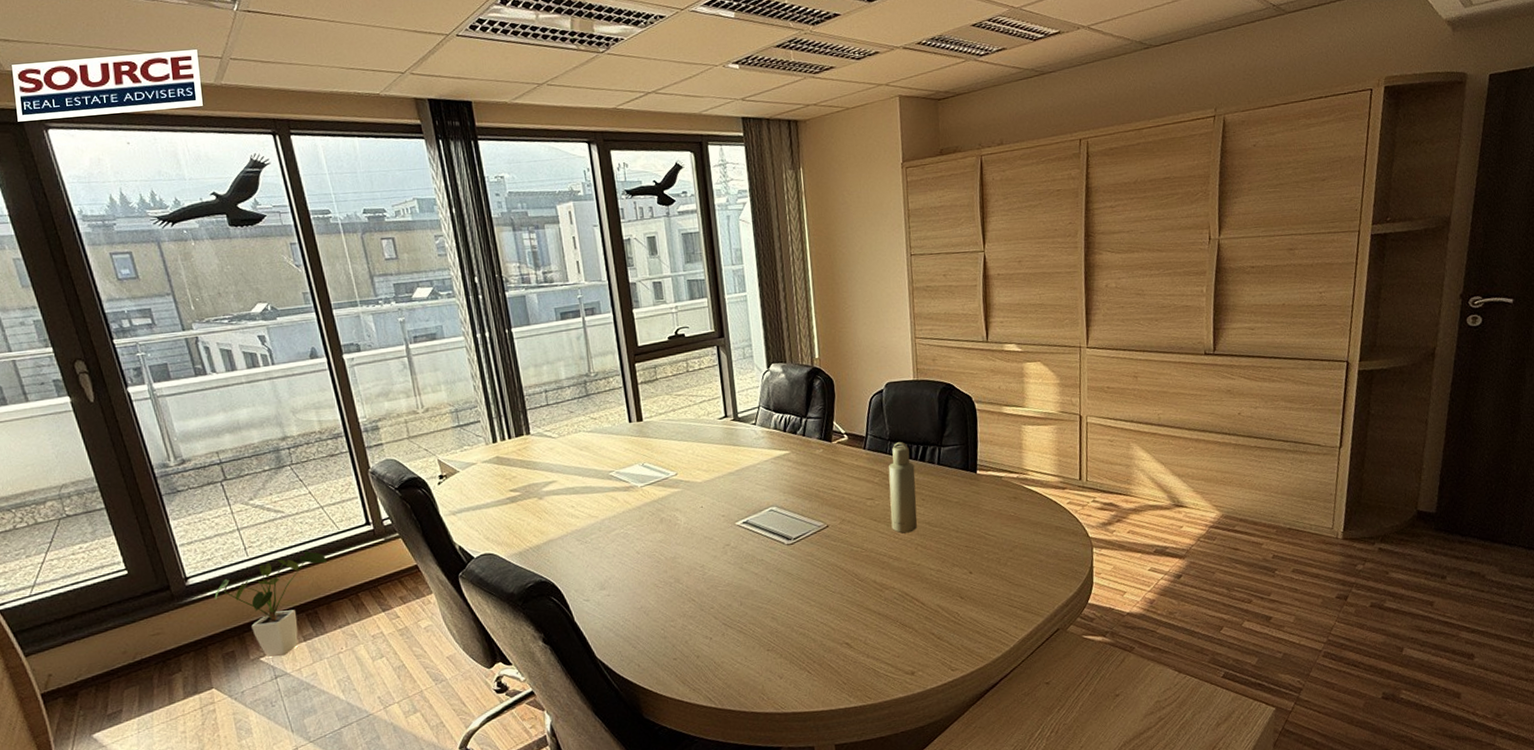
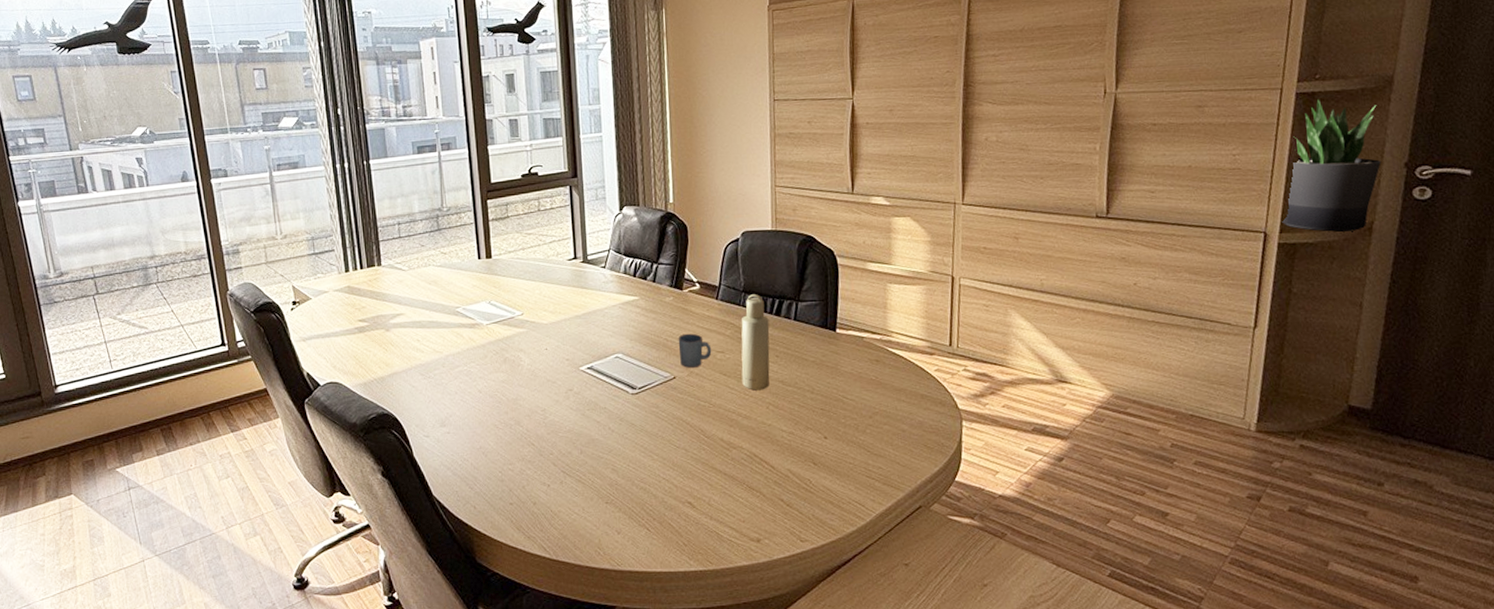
house plant: present [214,550,326,658] -> none [79,367,183,469]
mug: none [829,483,862,517] -> present [678,333,712,369]
planter: none [1361,240,1442,358] -> present [1282,99,1382,232]

